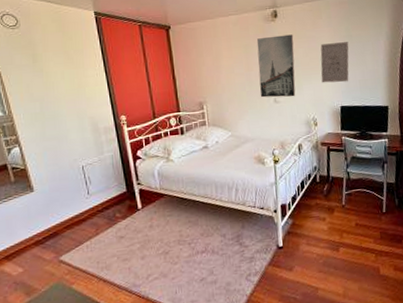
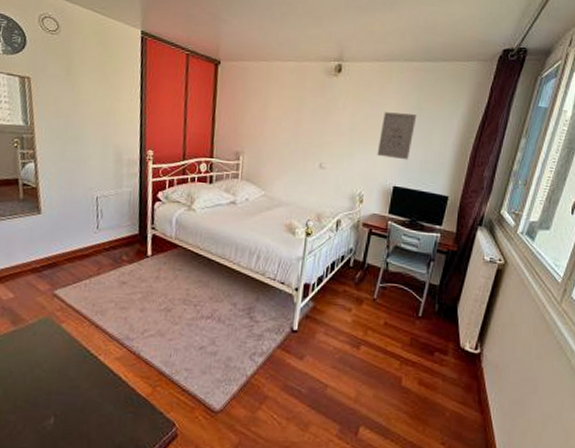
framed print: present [256,34,296,98] -> none [305,92,356,166]

